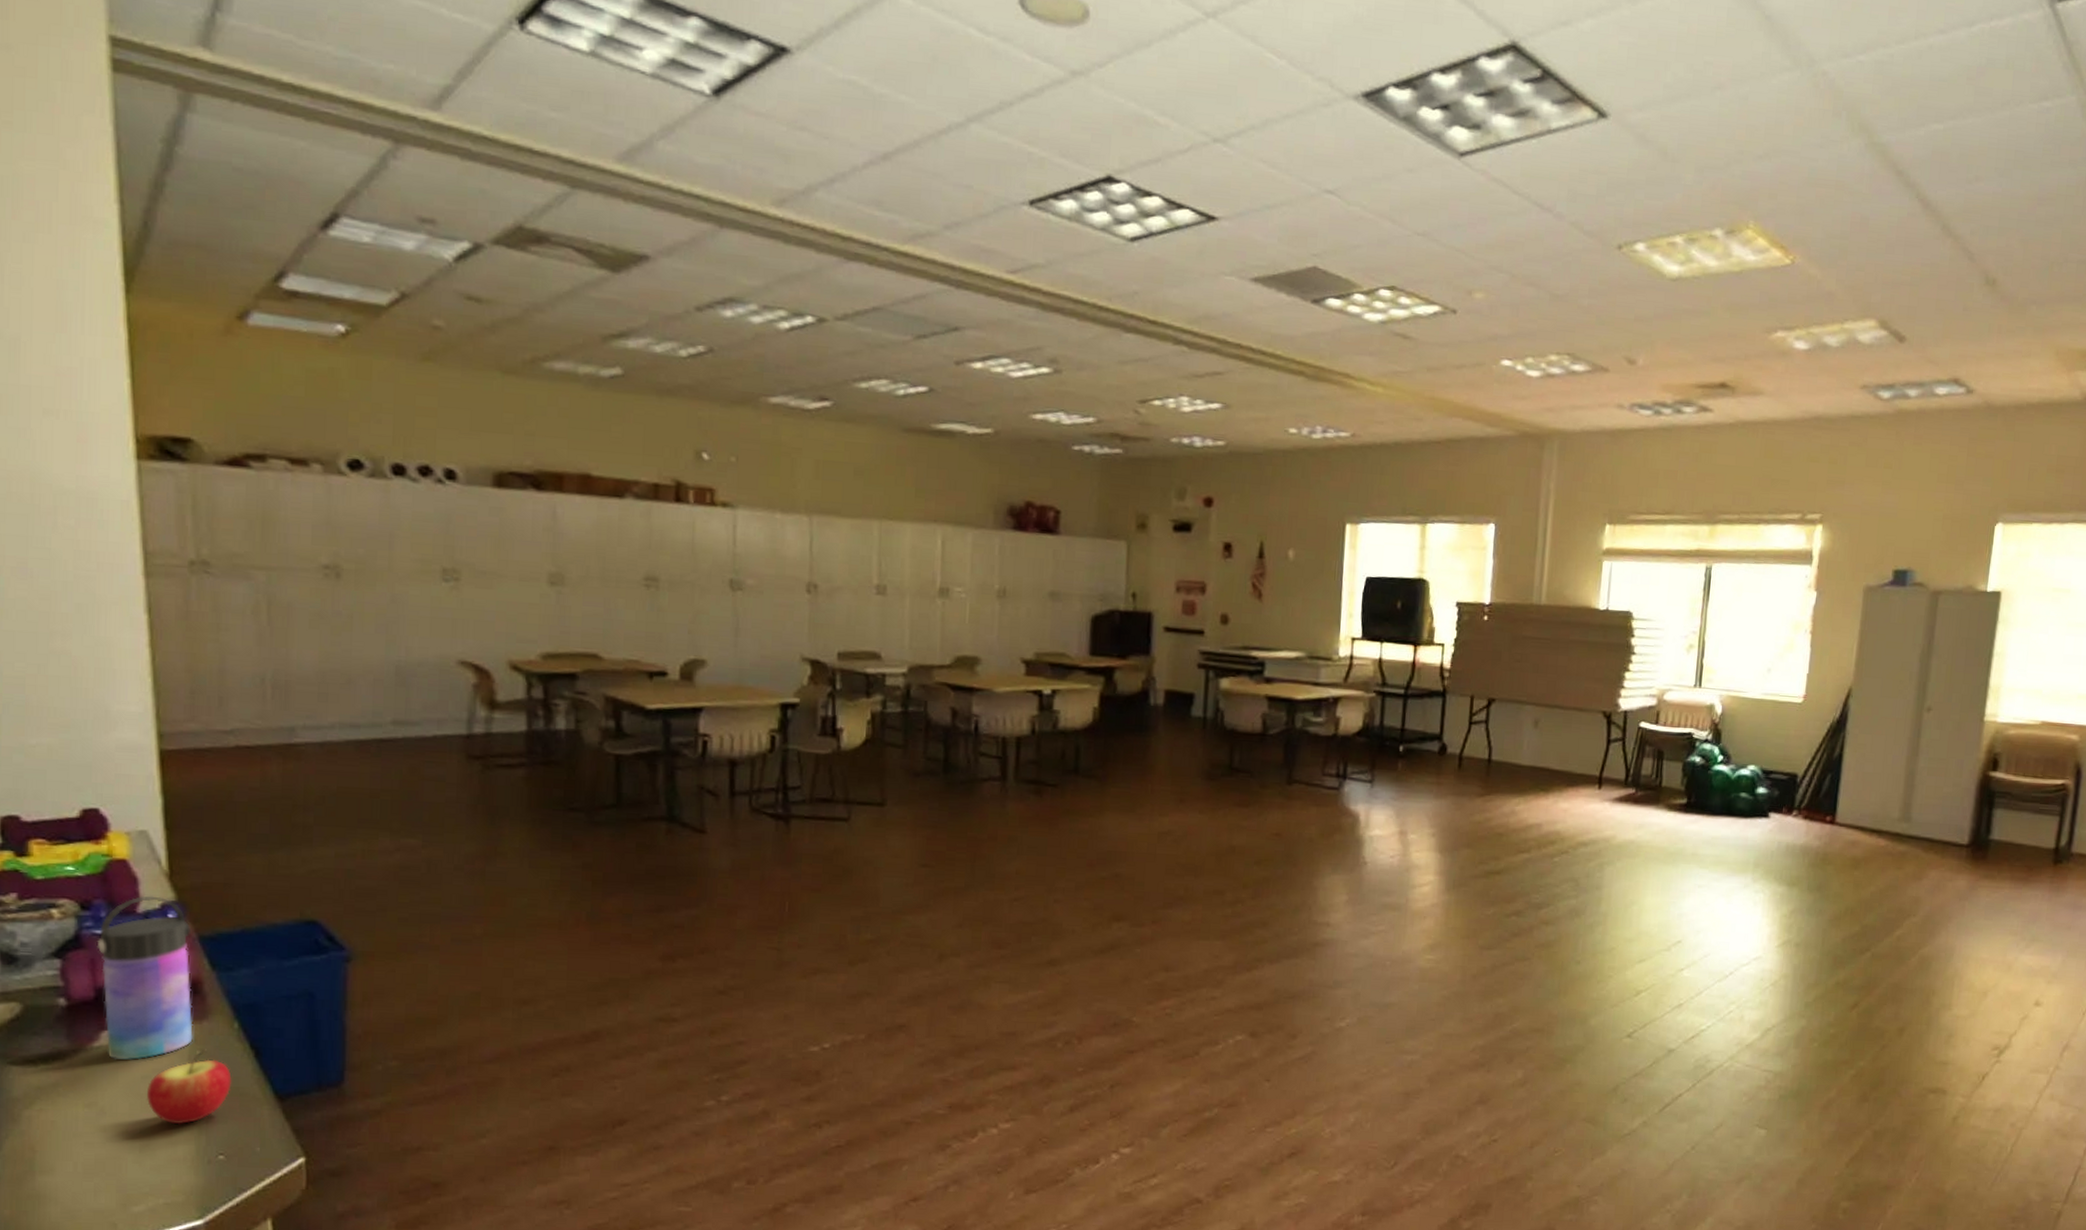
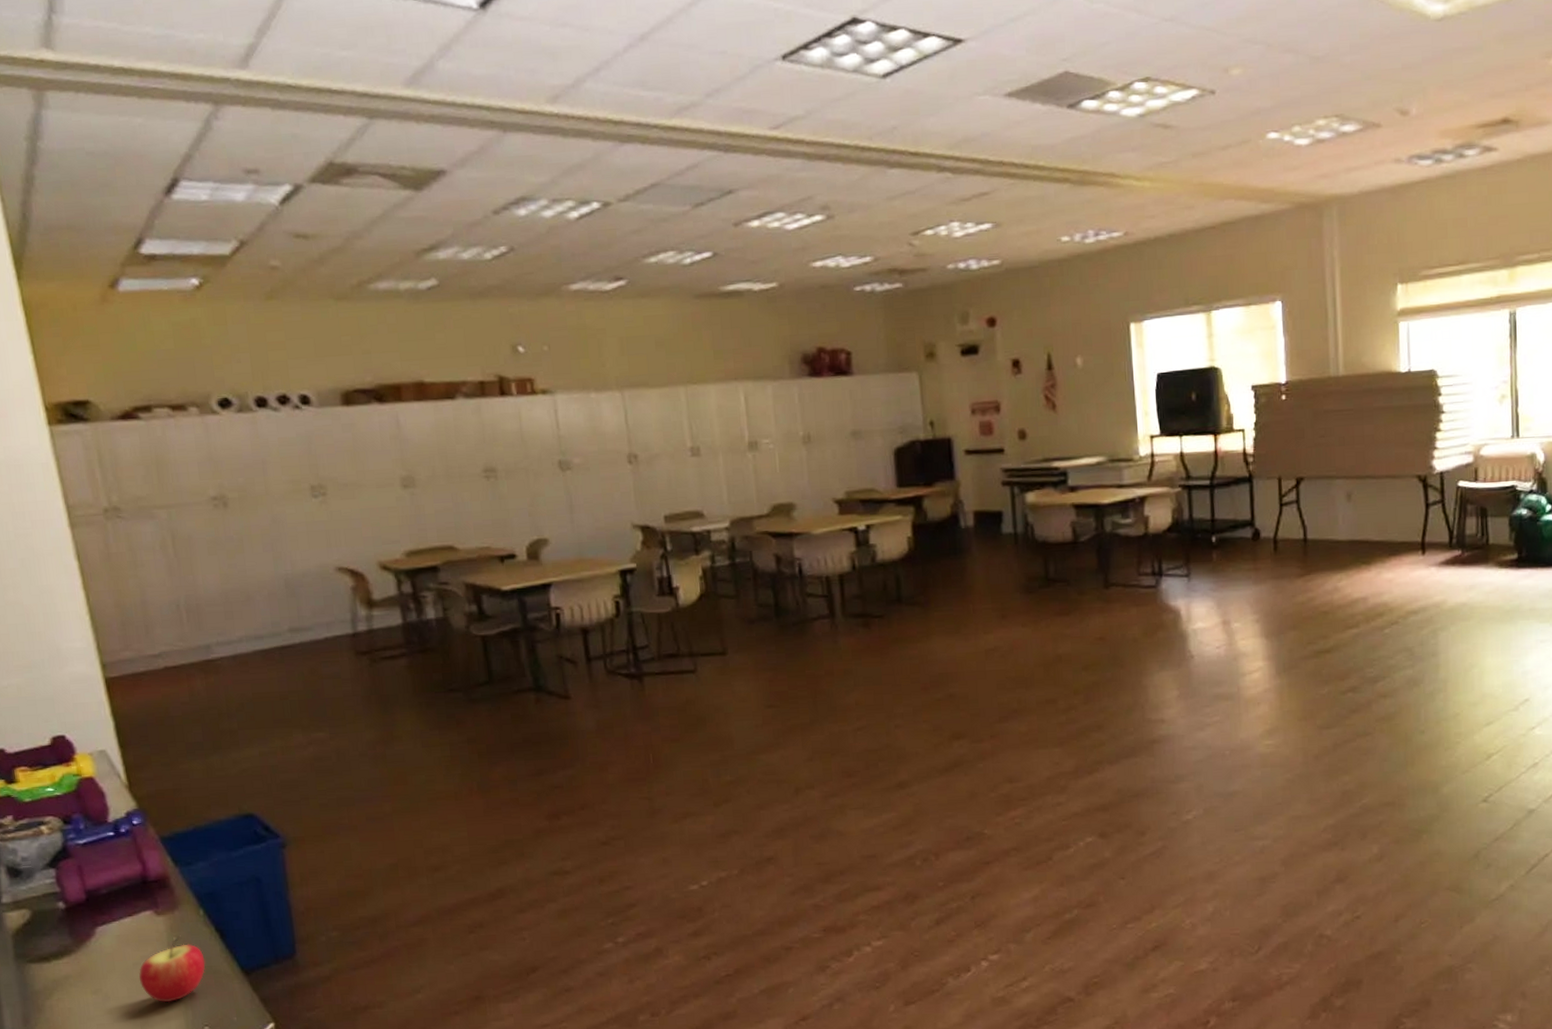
water bottle: present [96,896,193,1060] -> none [81,806,169,952]

